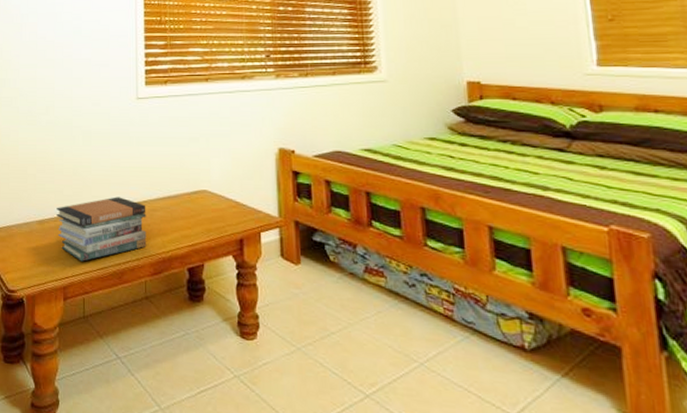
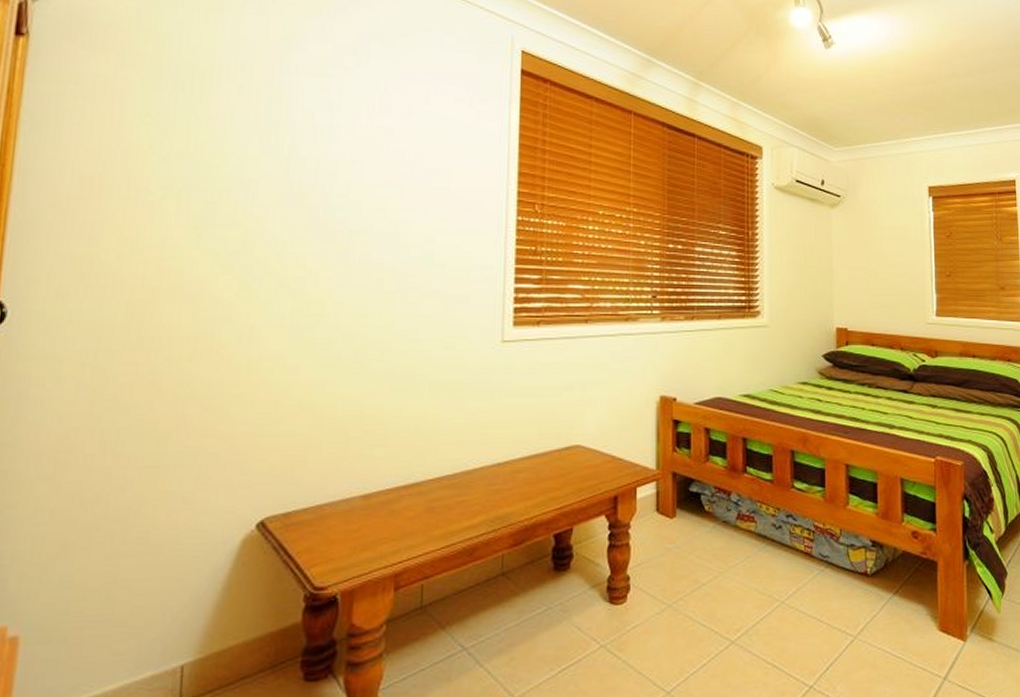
book stack: present [56,197,147,262] -> none [389,459,508,541]

